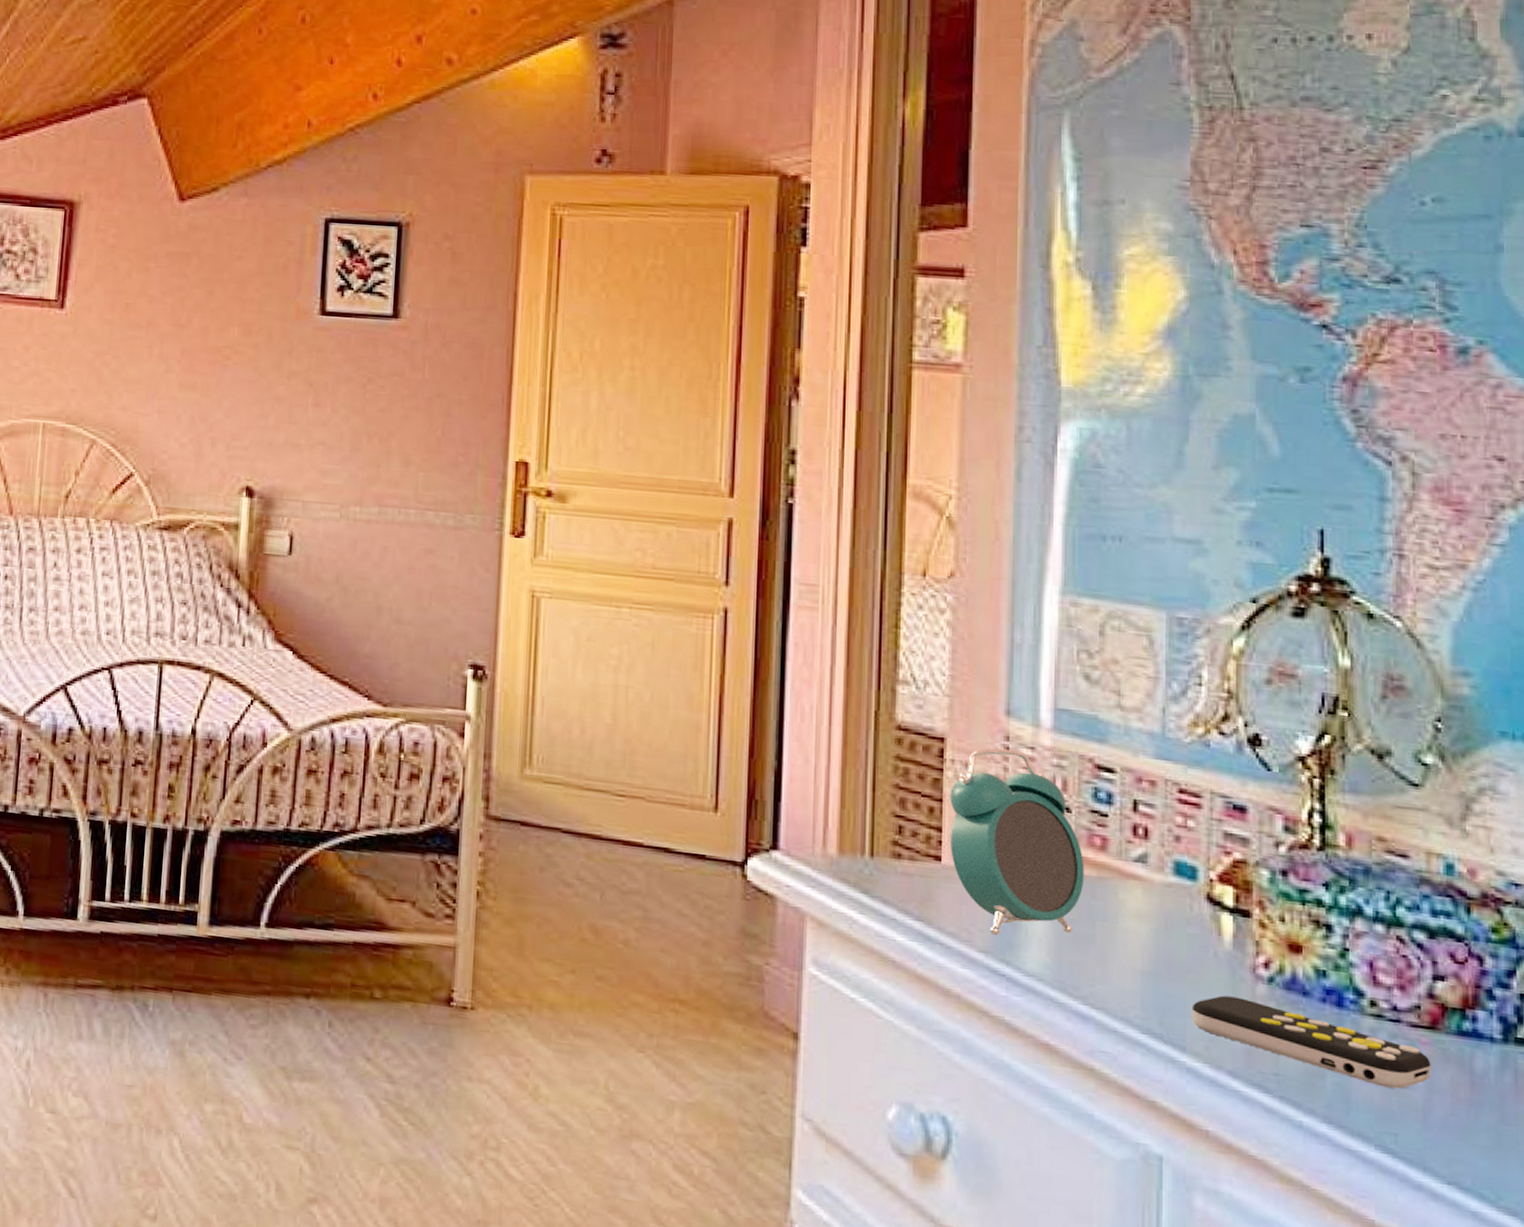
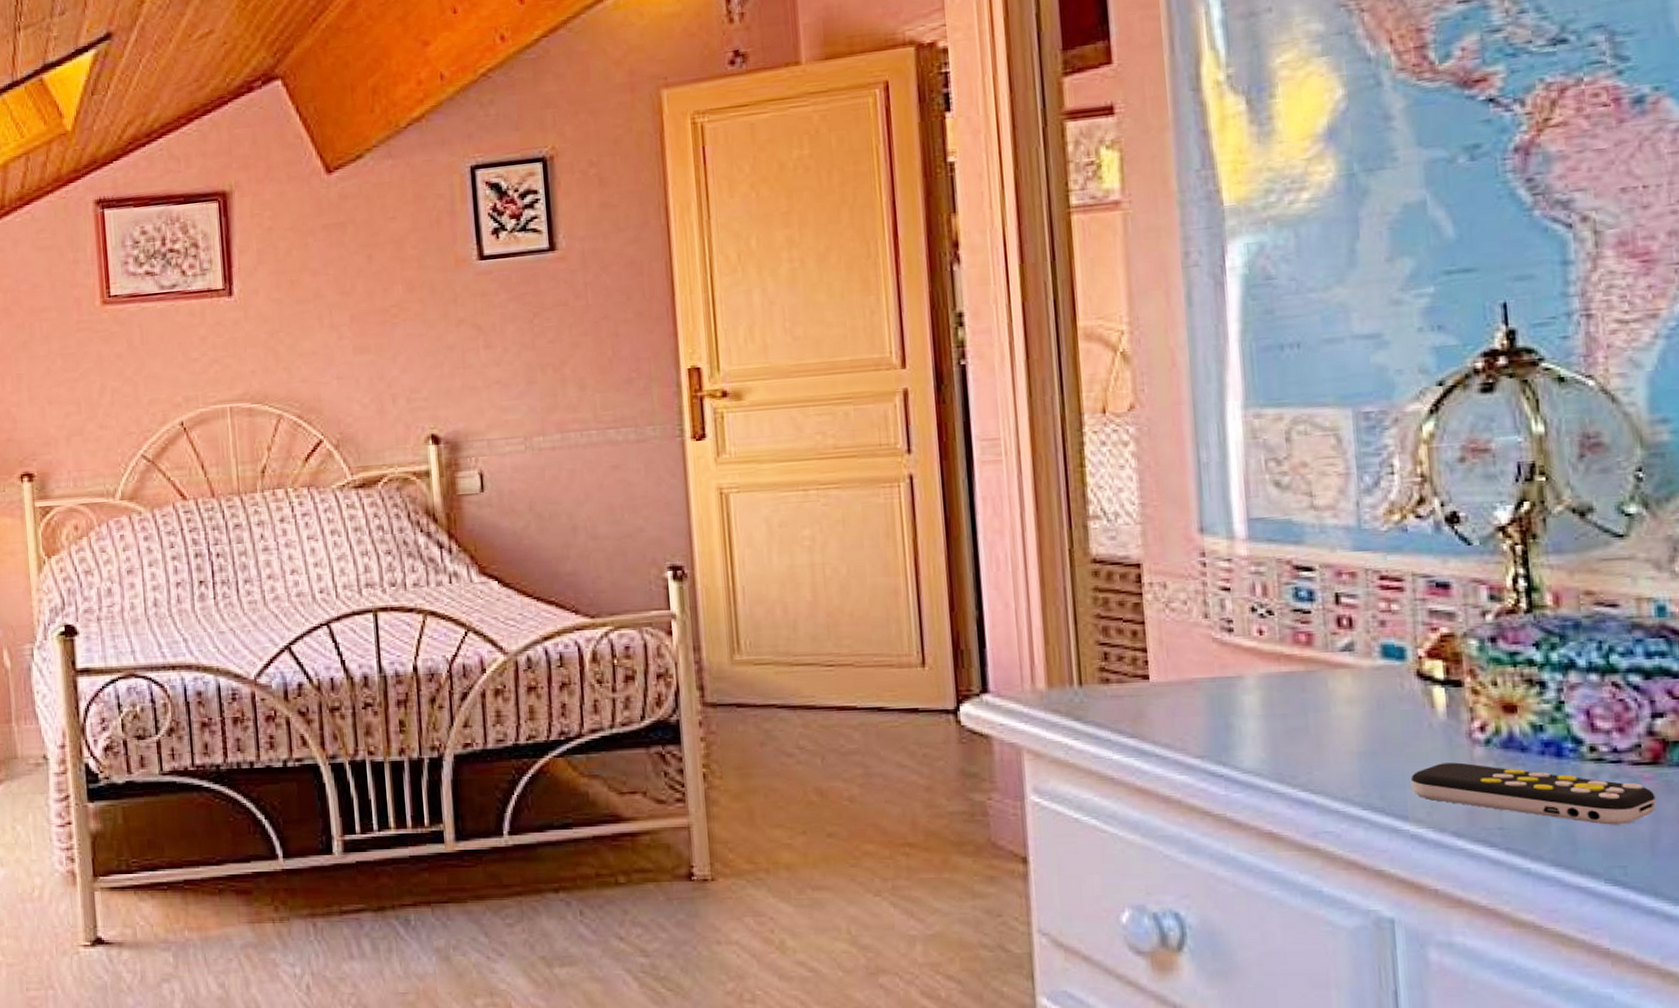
alarm clock: present [950,748,1085,936] -> none [1151,565,1293,741]

